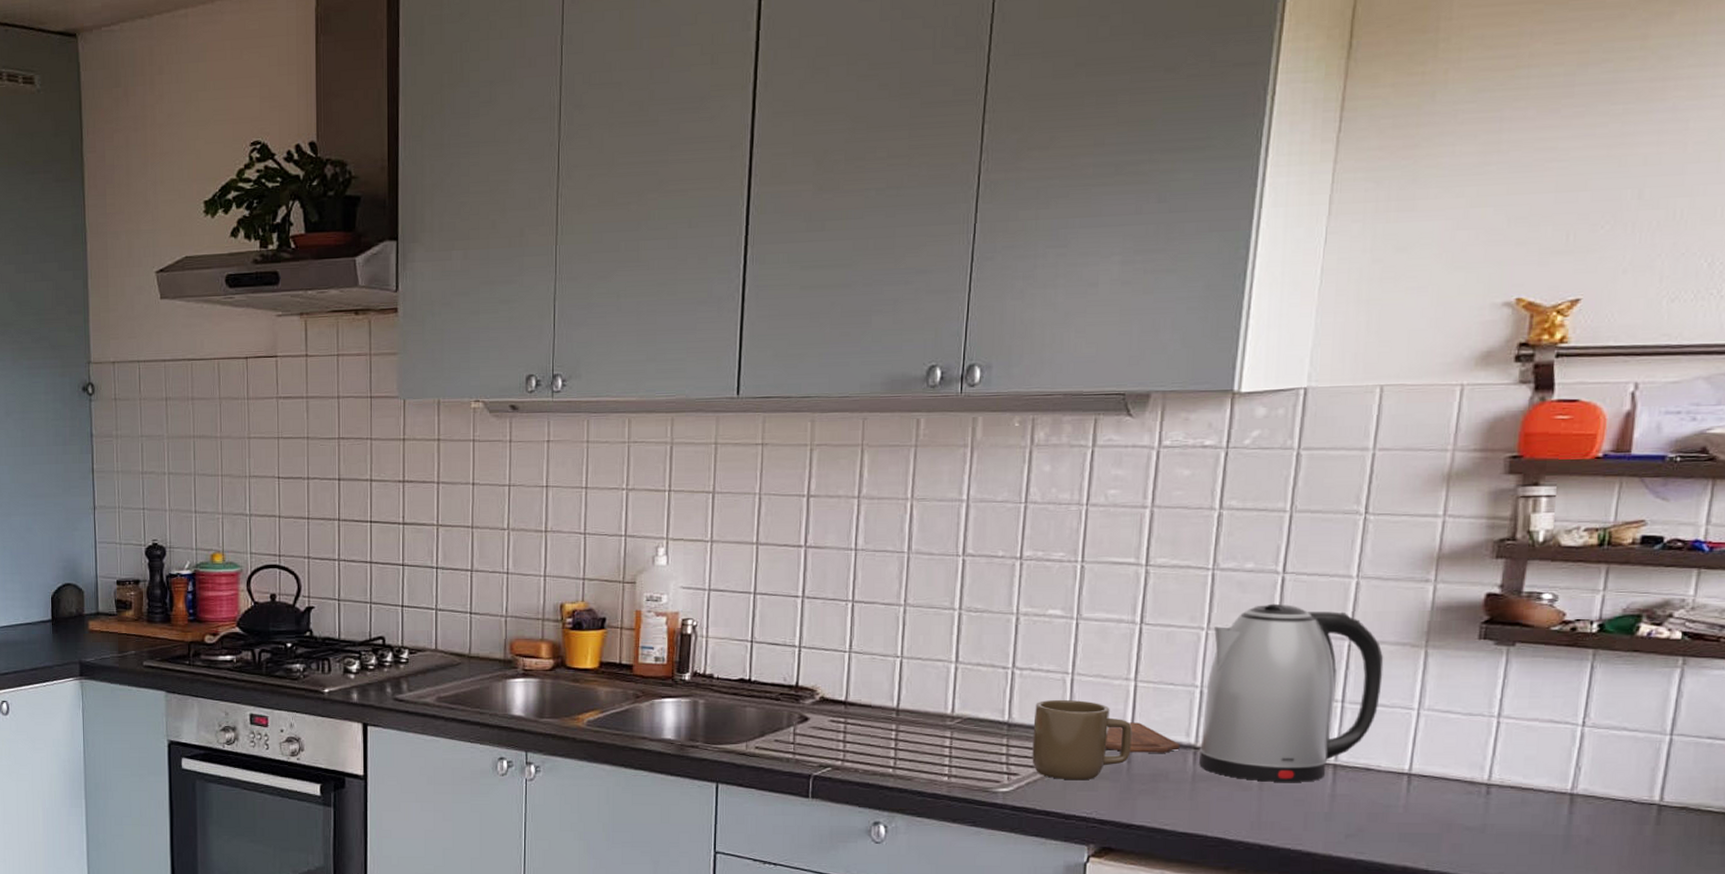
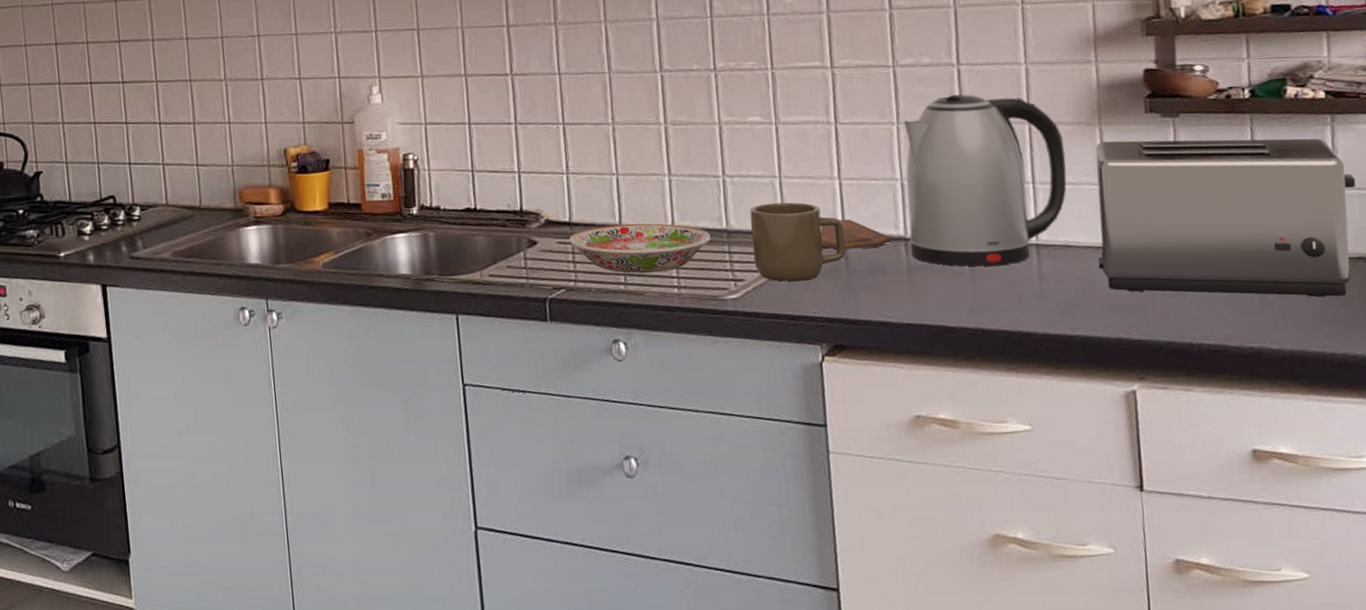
bowl: none [842,708,990,759] -> present [569,223,711,273]
toaster: none [1396,665,1696,845] -> present [1095,138,1356,298]

